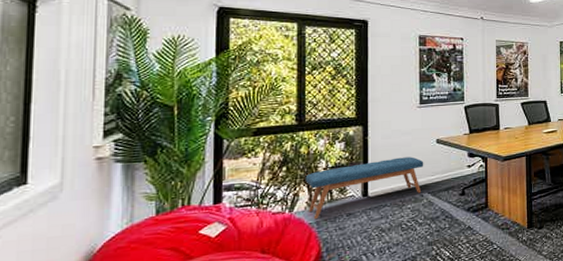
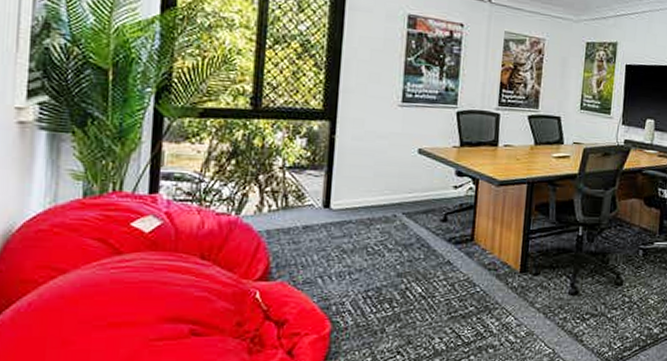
bench: present [305,157,424,219] -> none [256,165,401,227]

